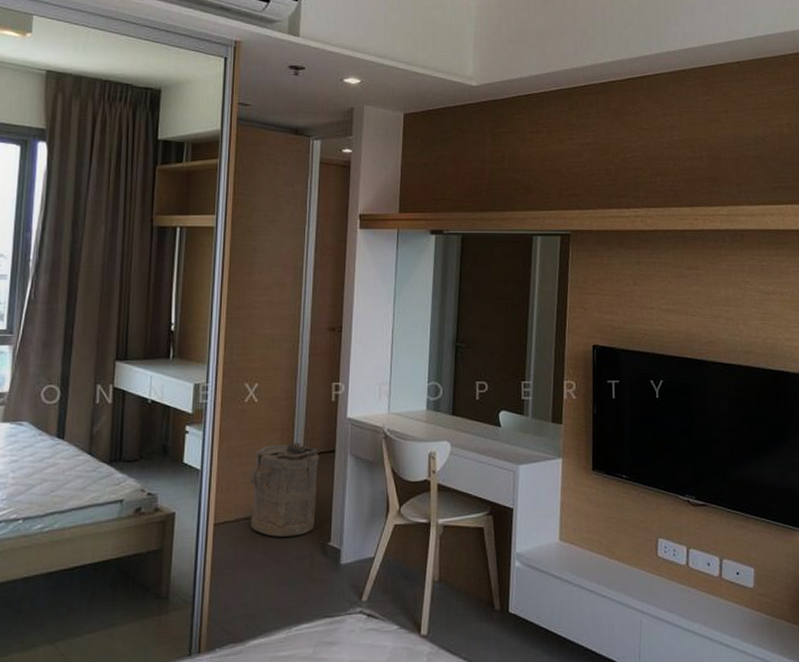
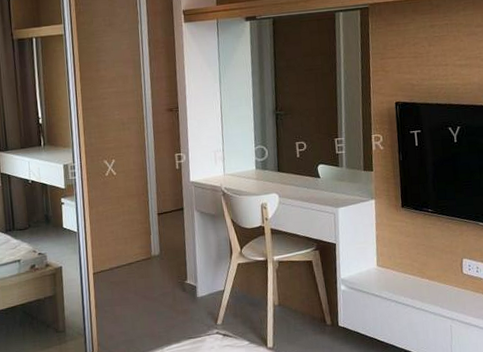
laundry hamper: present [249,442,319,537] -> none [117,204,173,280]

